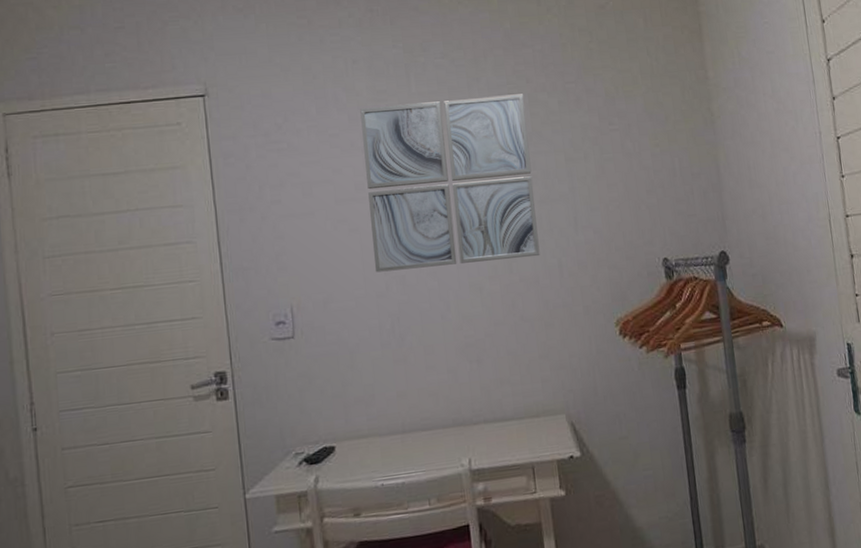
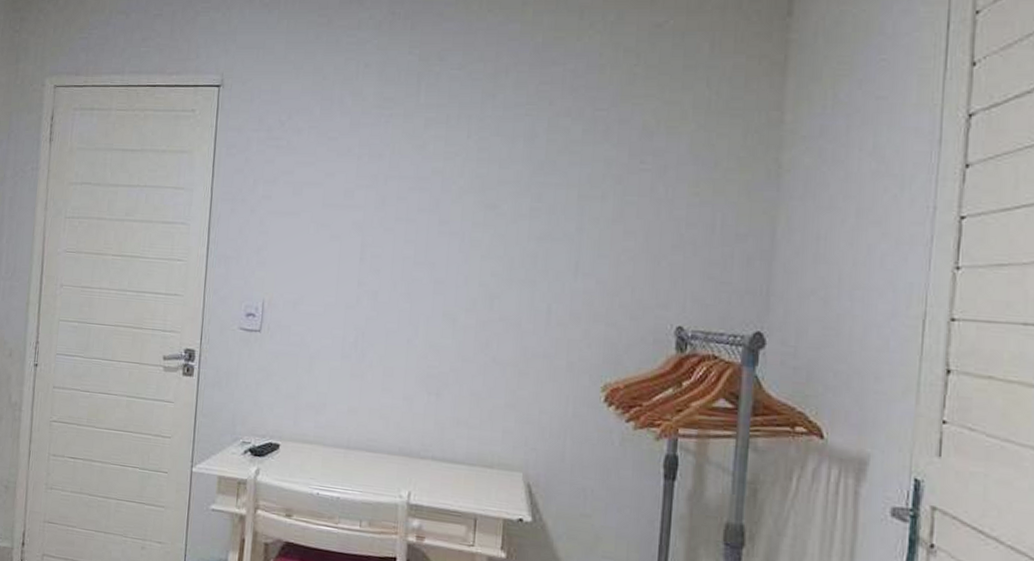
wall art: present [360,94,540,273] -> none [350,114,543,298]

